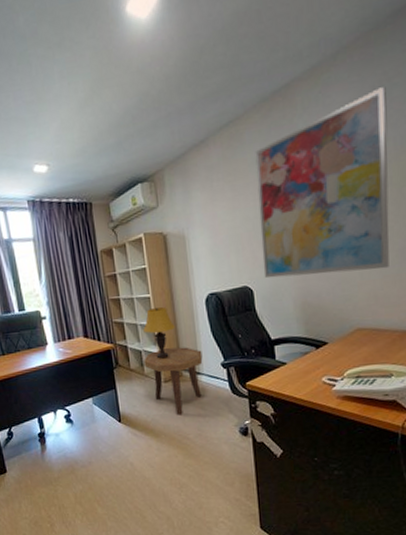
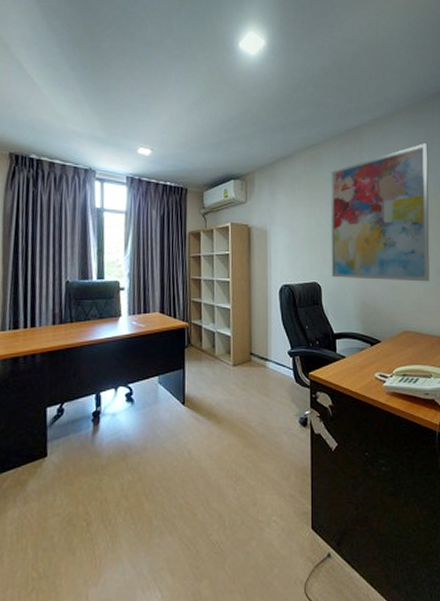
table lamp: present [143,307,175,359] -> none [219,292,249,342]
side table: present [144,347,203,416] -> none [216,332,272,401]

